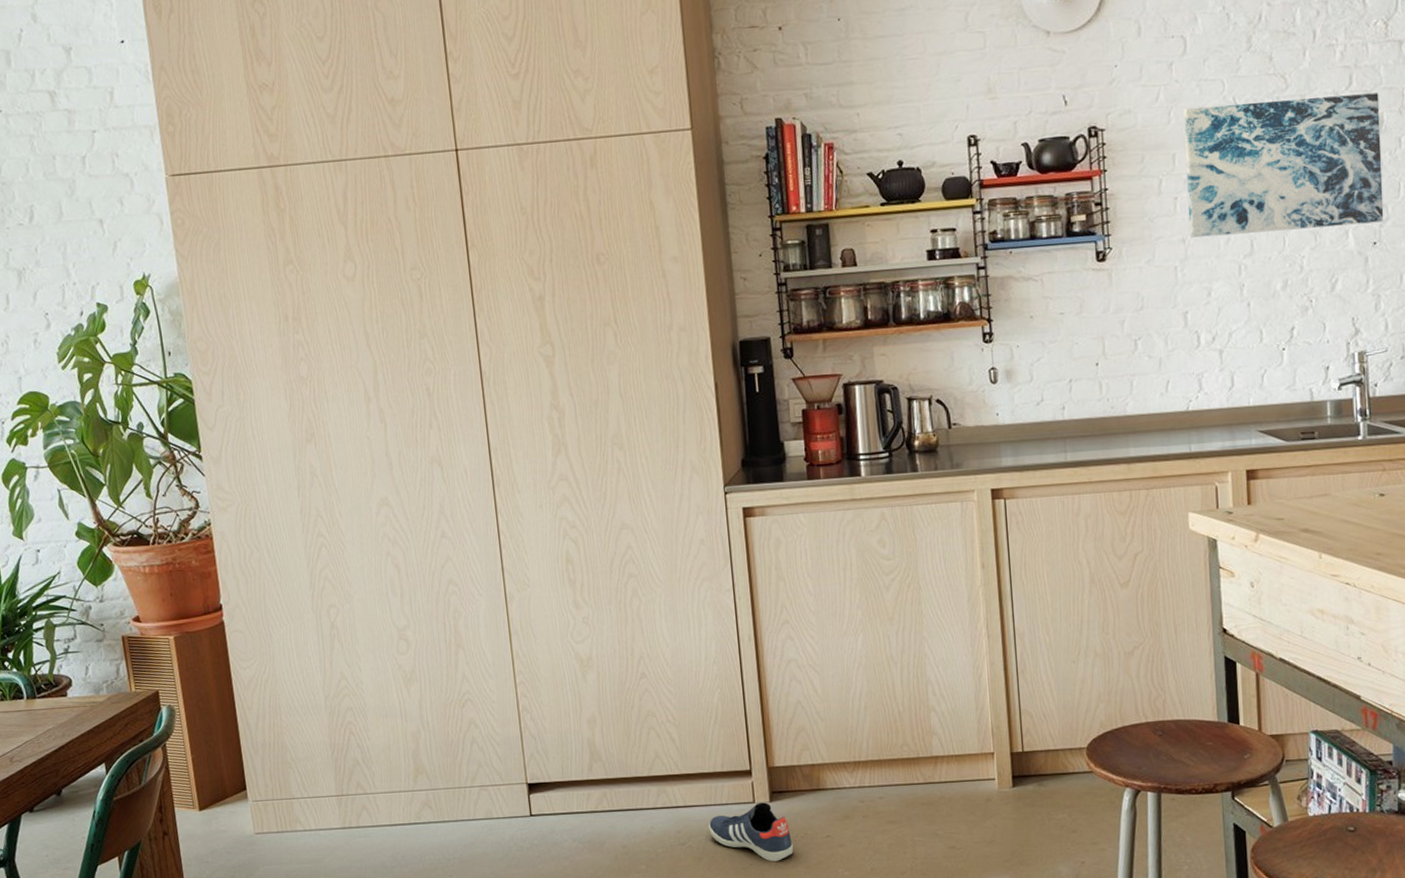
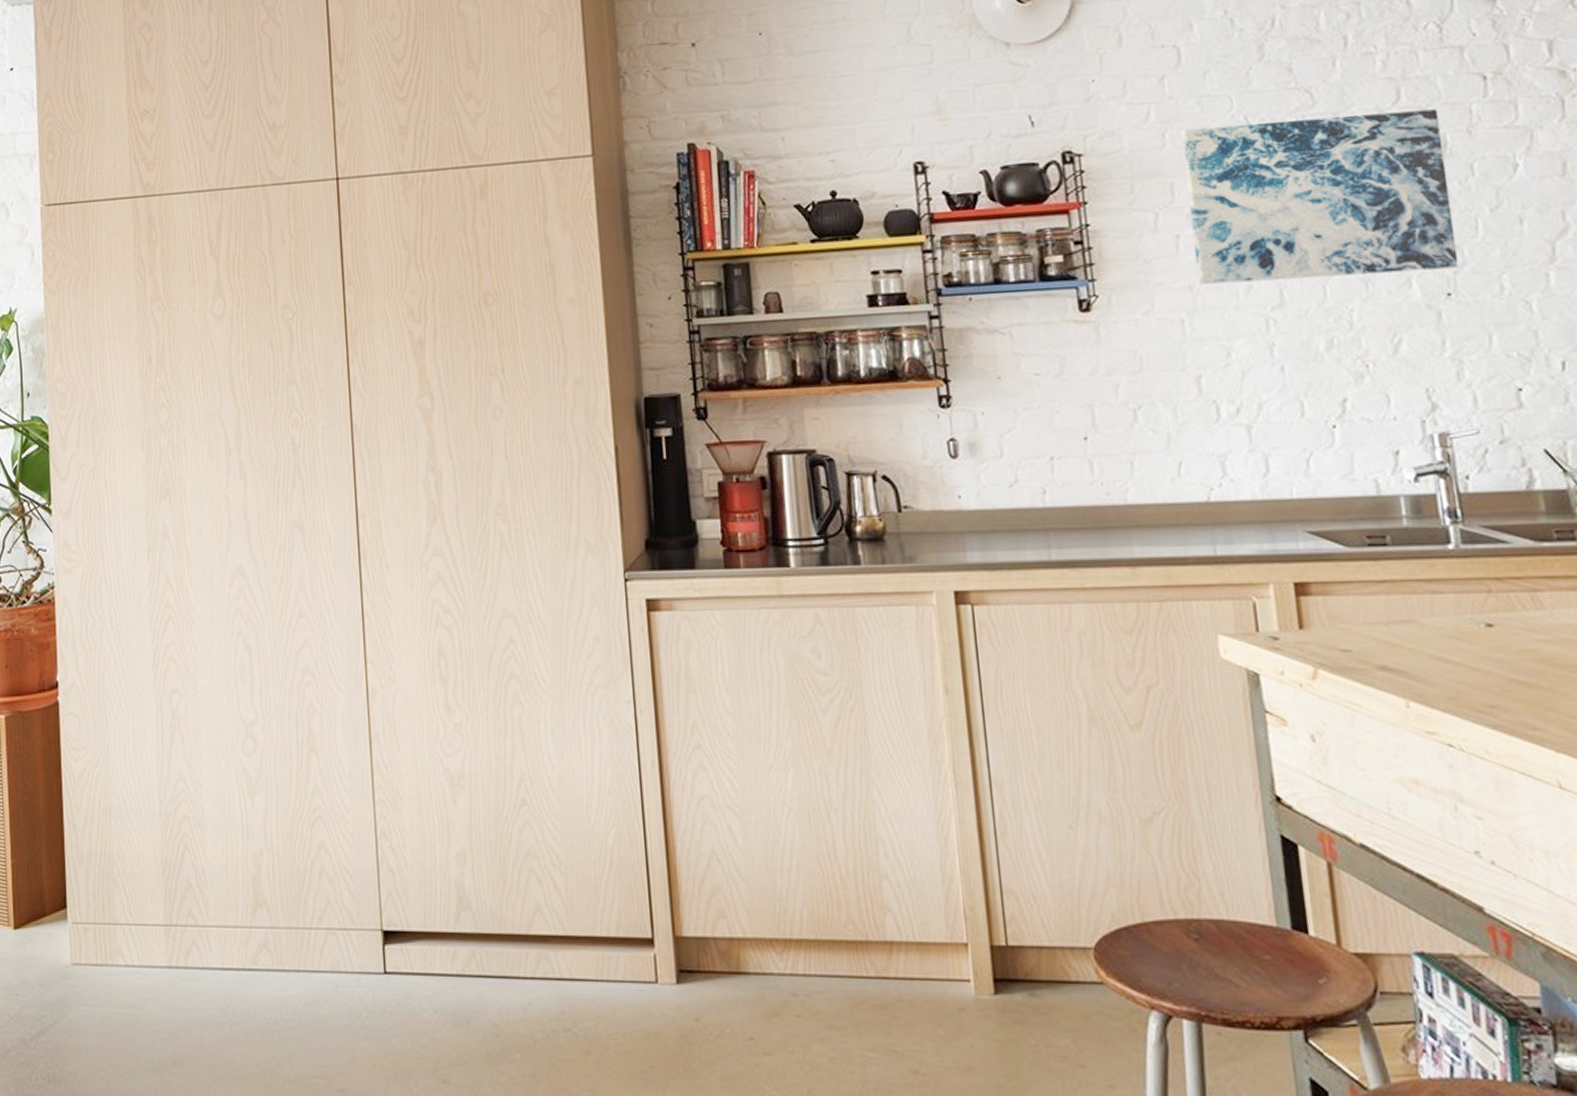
sneaker: present [708,802,794,862] -> none [599,984,707,1067]

